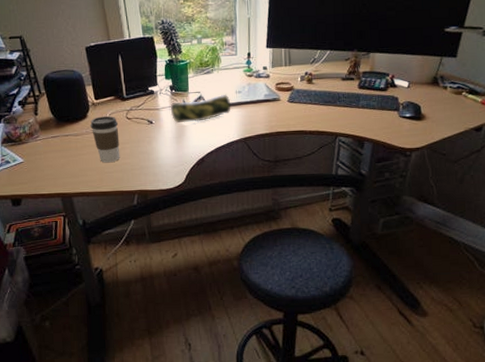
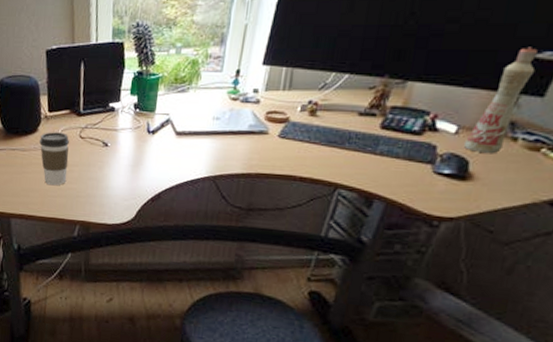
pencil case: present [171,94,231,123] -> none [131,119,205,150]
bottle: none [414,24,448,100] -> present [463,47,537,154]

